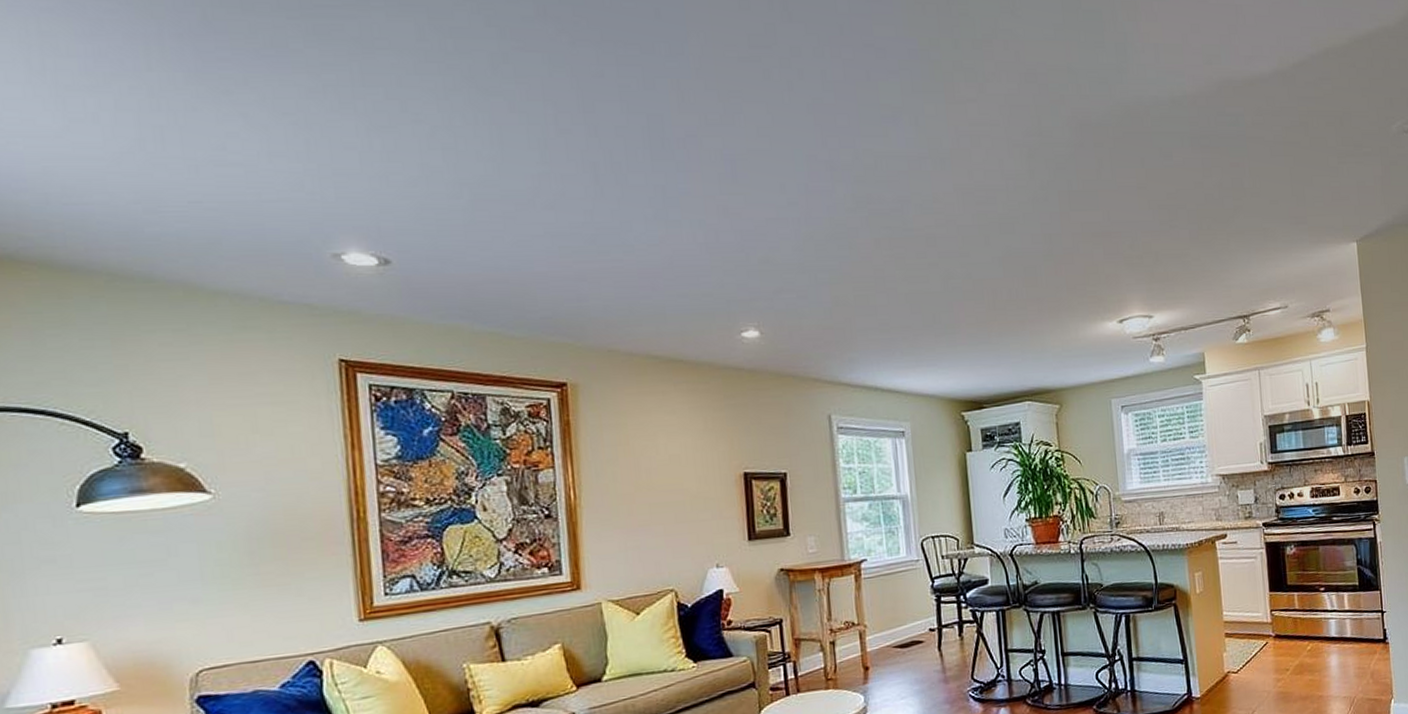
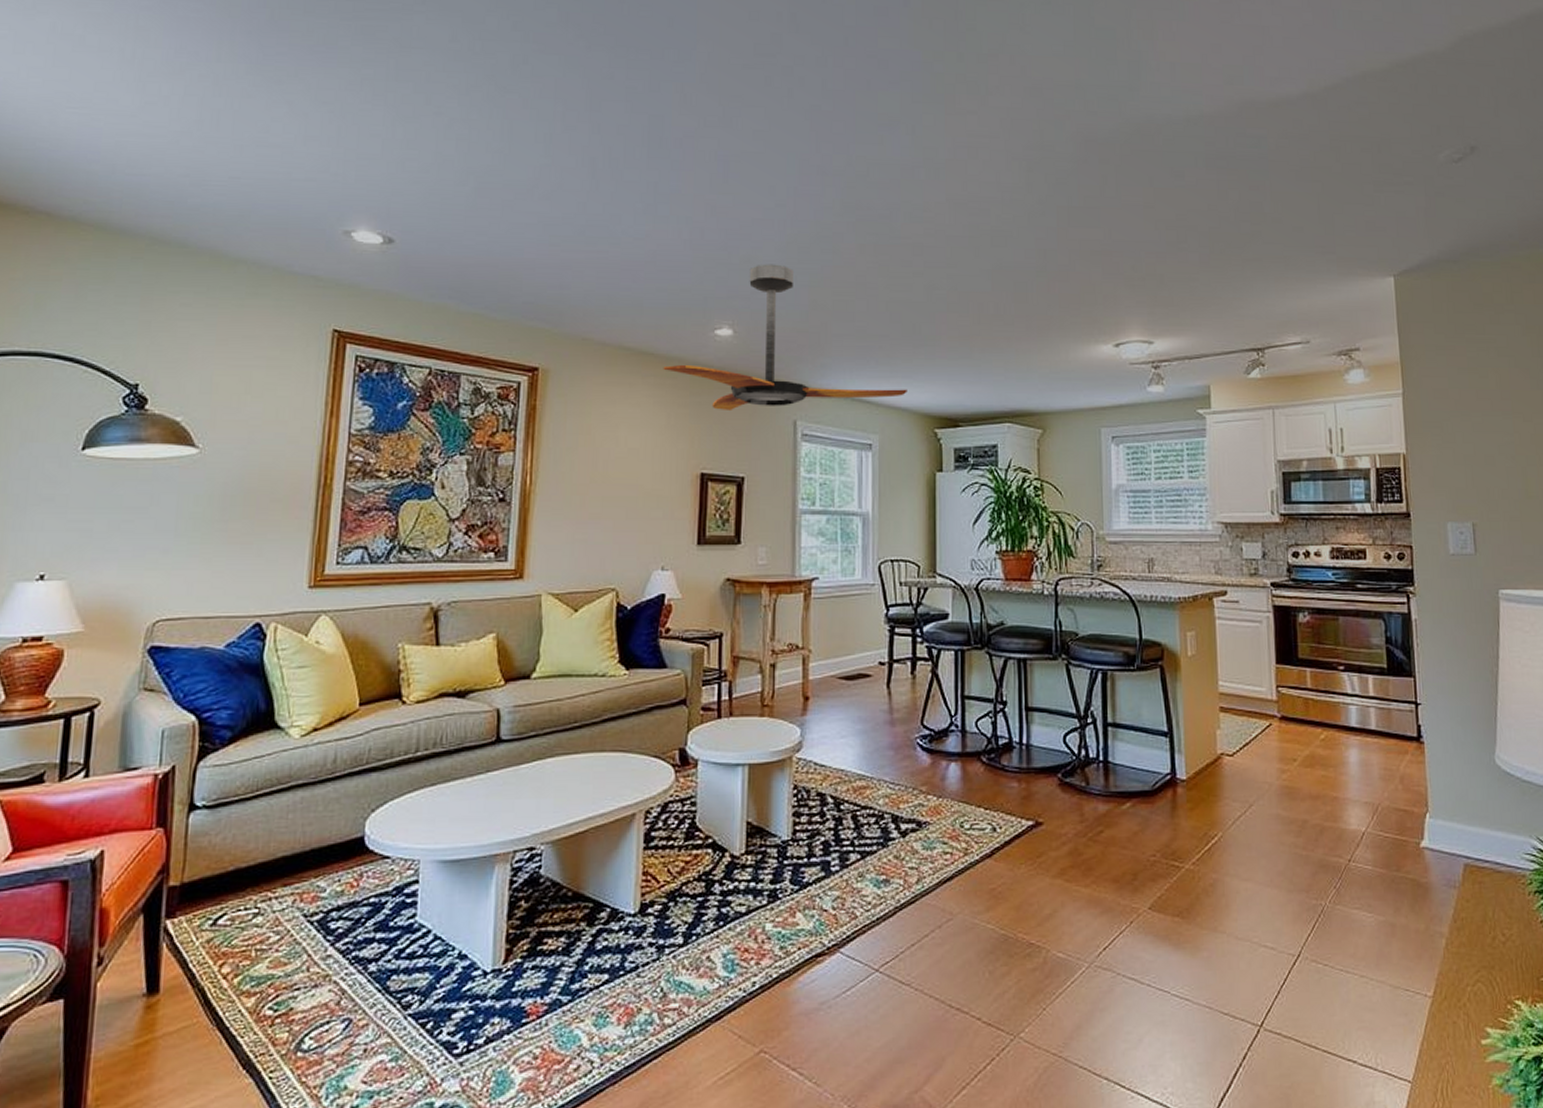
ceiling fan: none [694,263,933,411] -> present [663,264,907,412]

